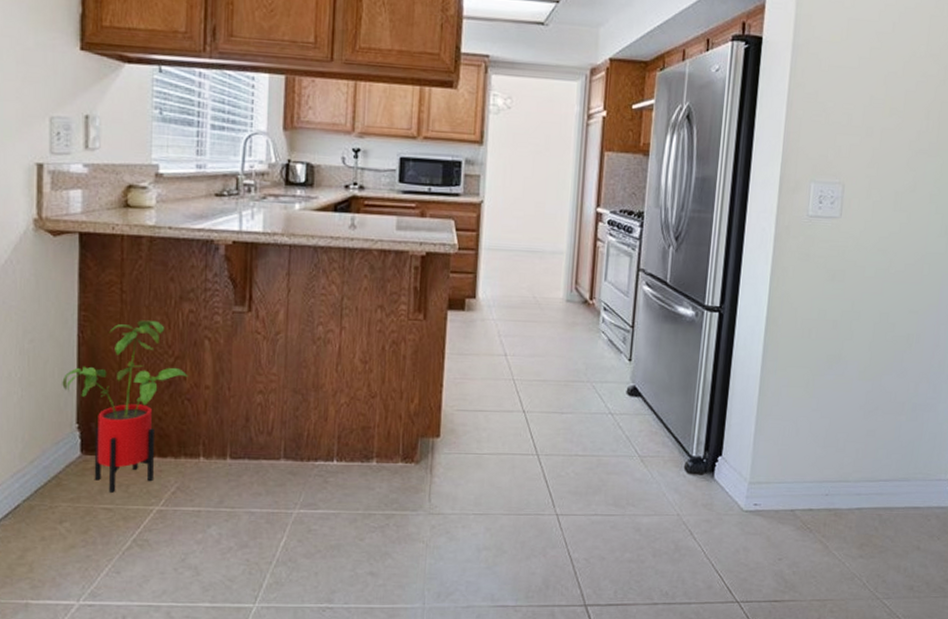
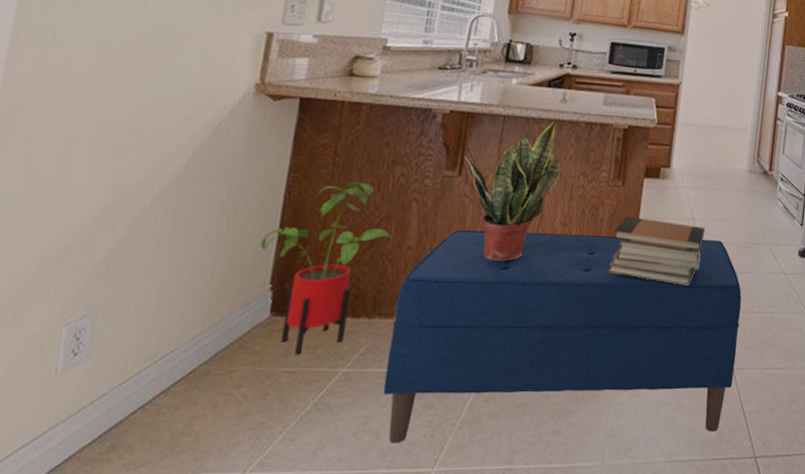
bench: none [198,368,564,579] -> present [383,230,742,443]
potted plant: none [253,249,355,401] -> present [464,121,561,262]
book stack: none [414,352,520,428] -> present [607,216,706,287]

